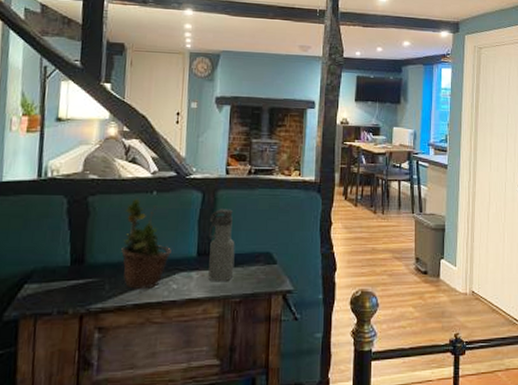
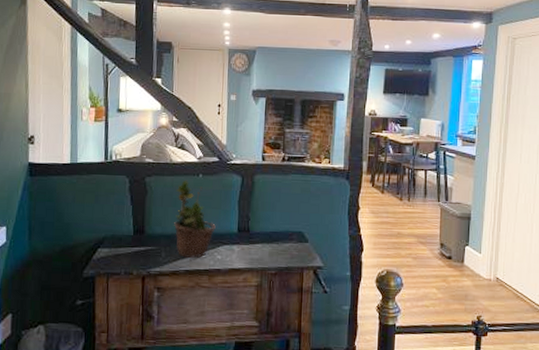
water bottle: present [208,209,235,282] -> none [247,191,271,256]

